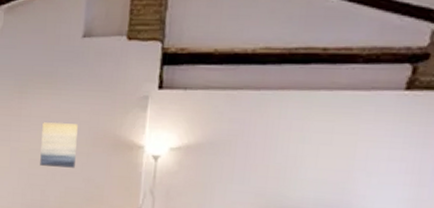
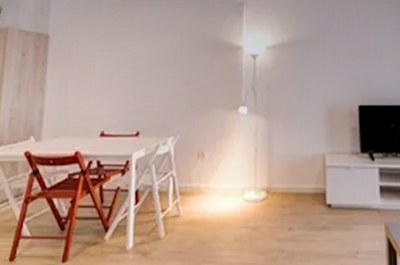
wall art: present [40,122,78,168] -> none [143,30,179,72]

